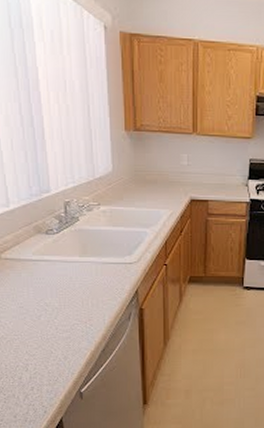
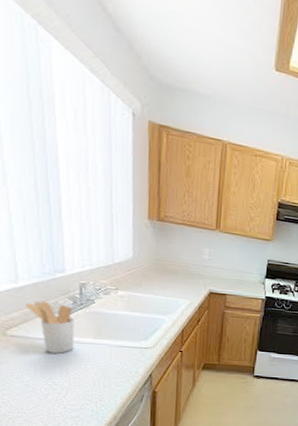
utensil holder: none [16,222,62,274] -> present [25,301,74,354]

